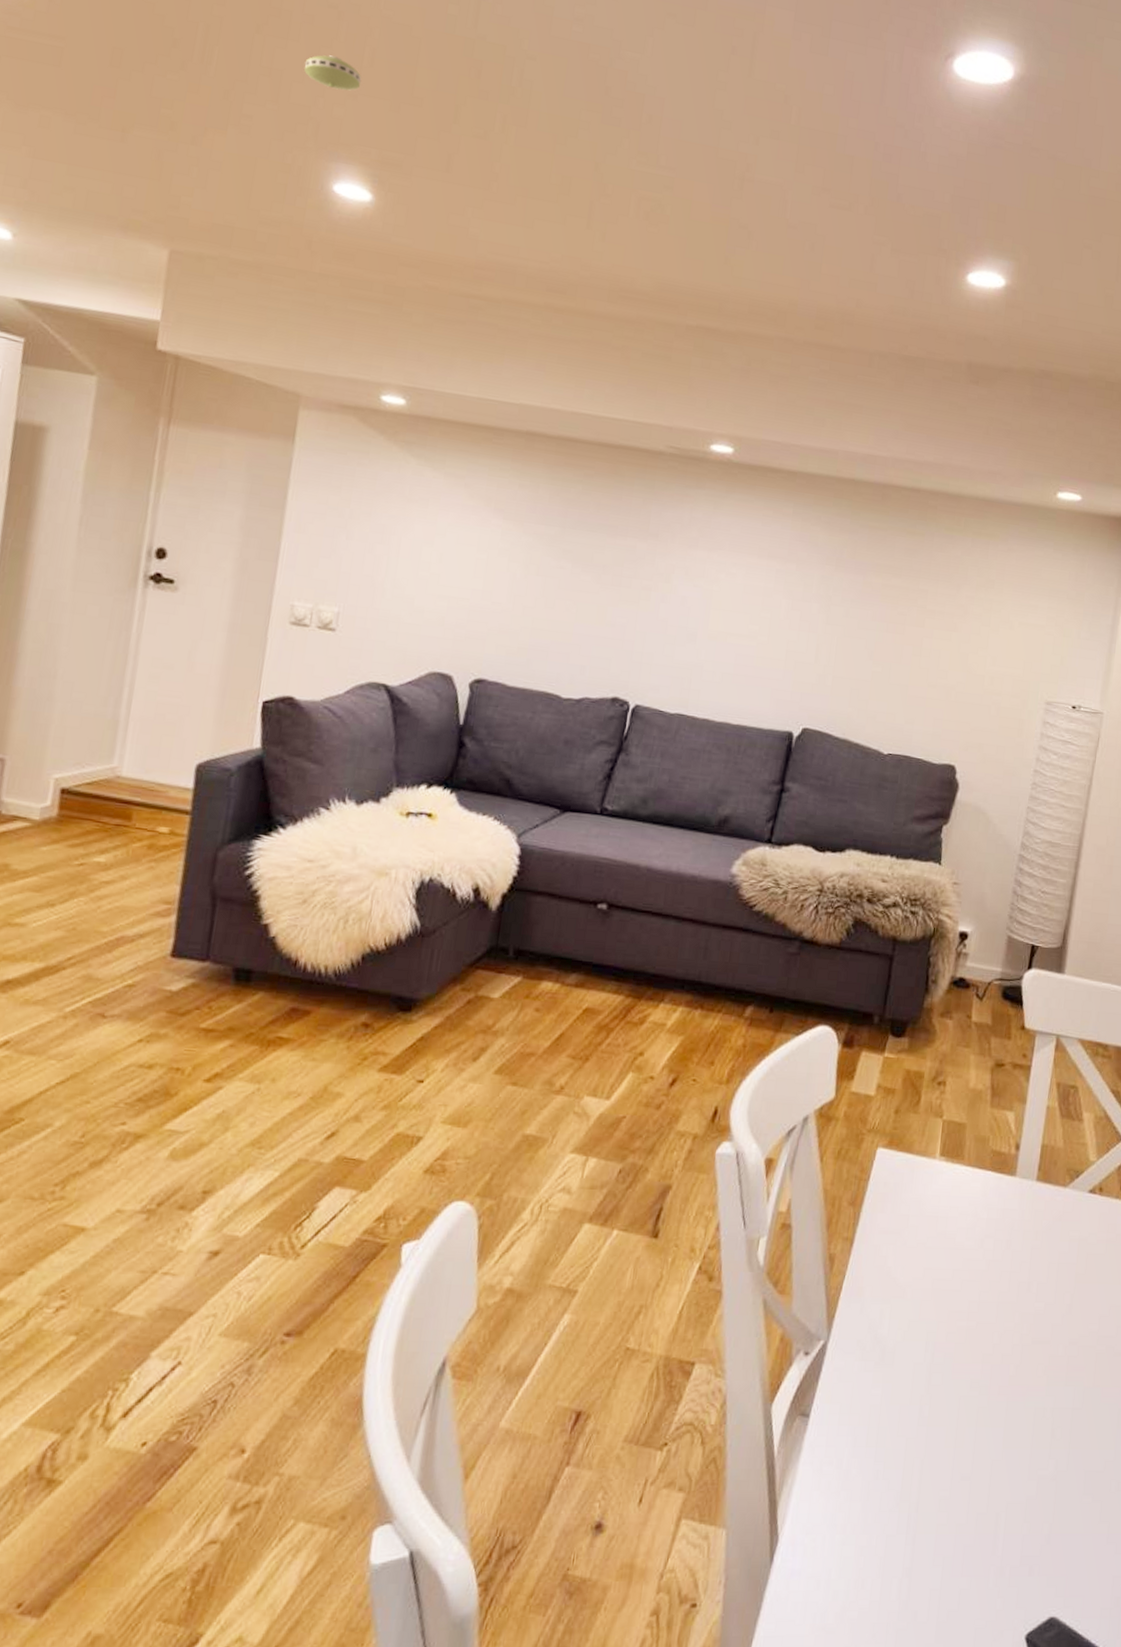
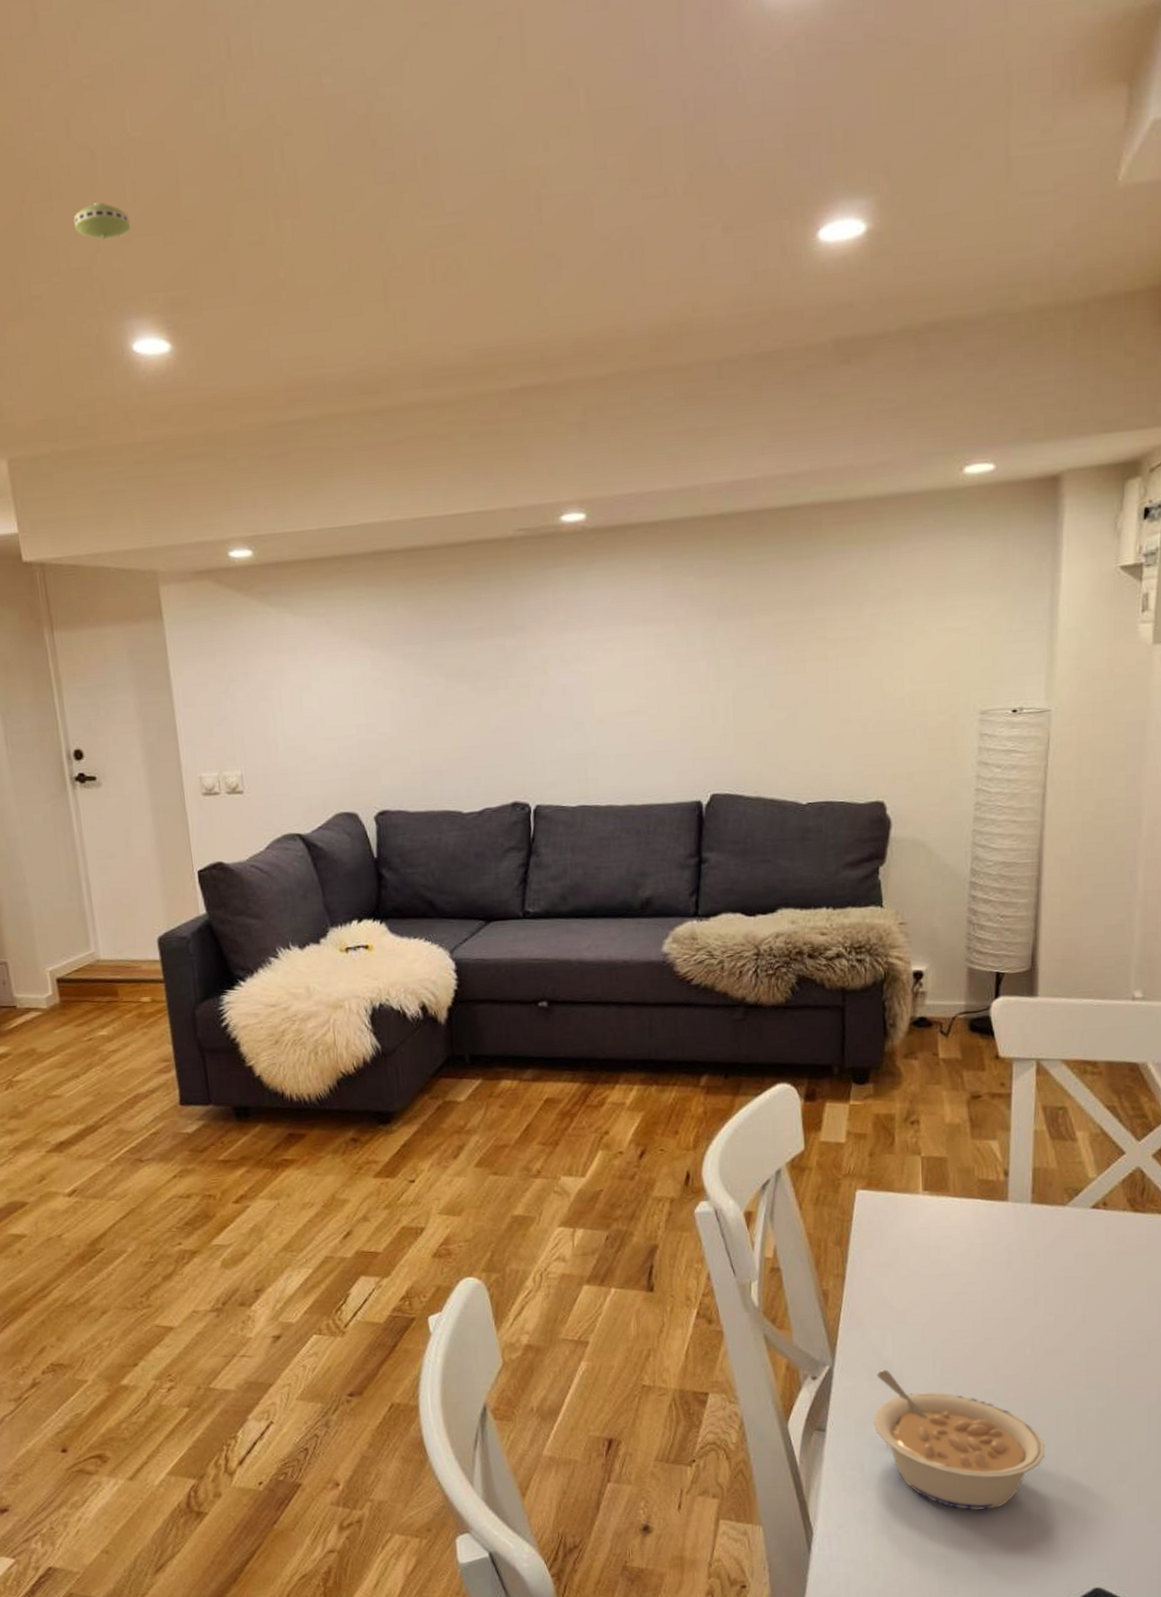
legume: none [858,1350,1021,1521] -> present [873,1370,1046,1511]

